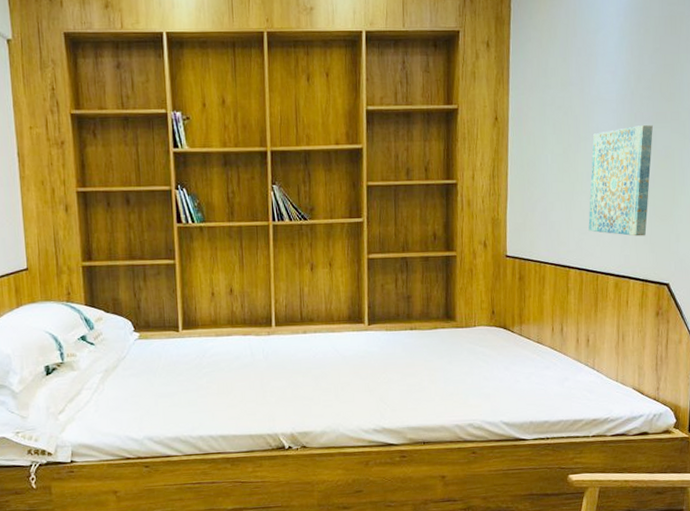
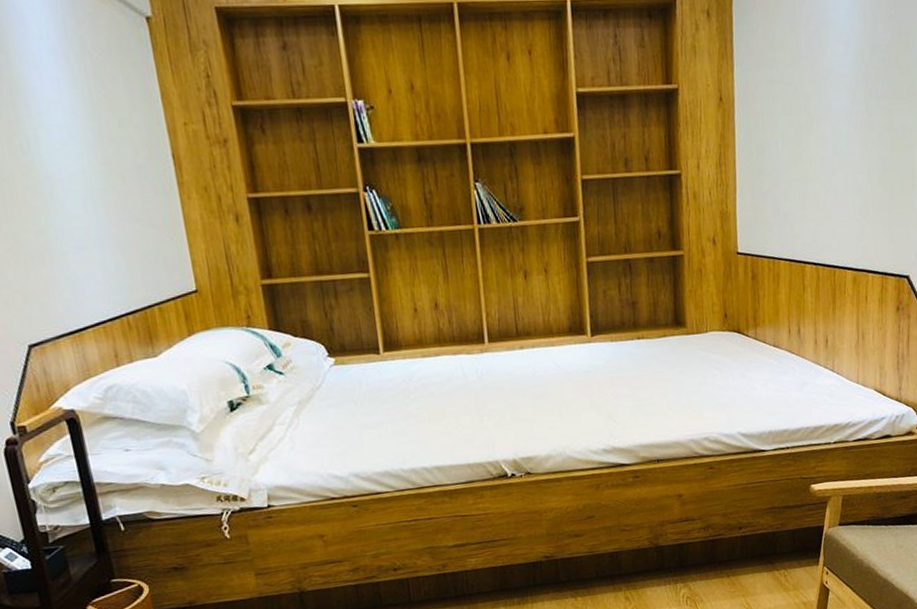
wall art: present [588,125,653,237] -> none [823,102,889,226]

